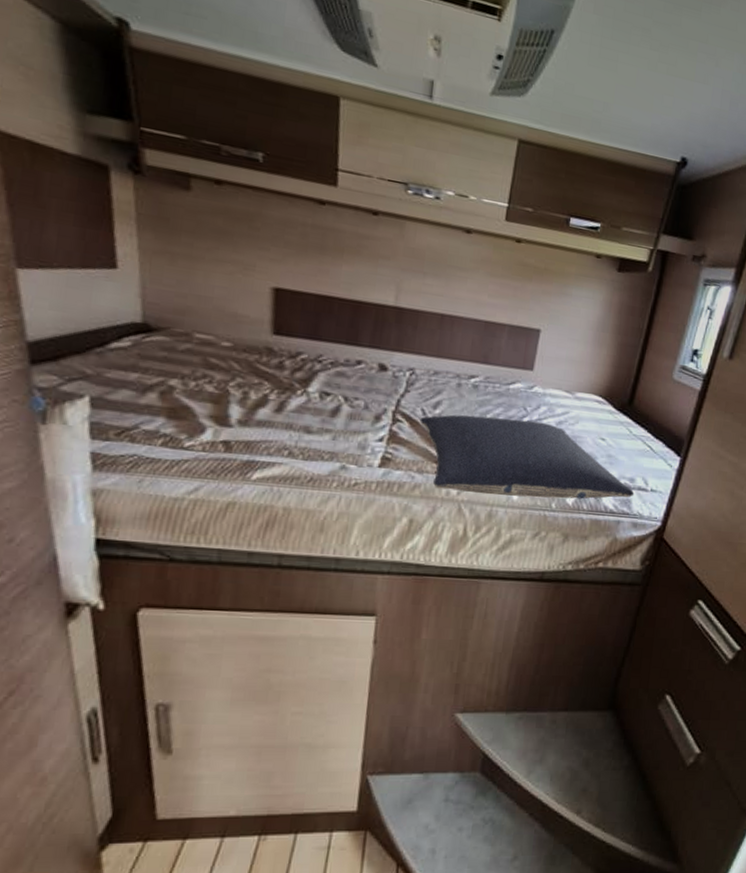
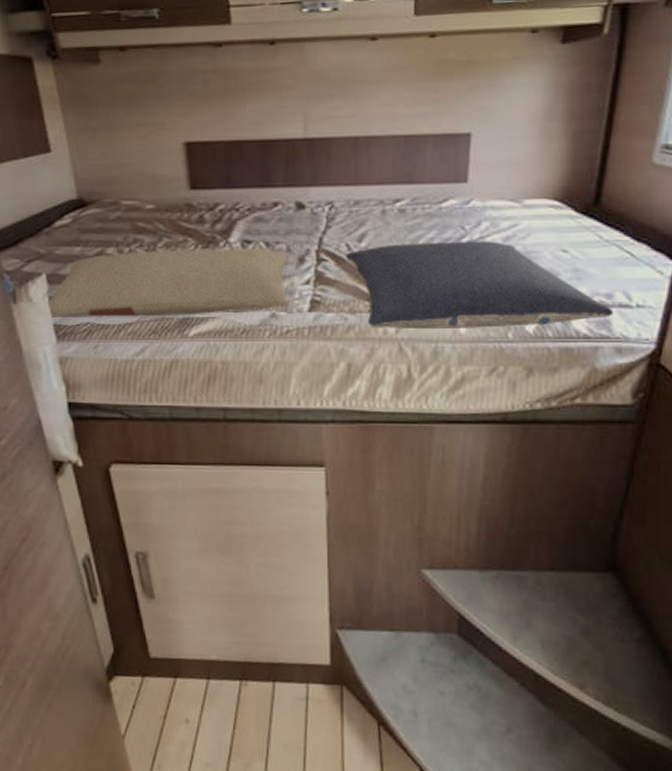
pillow: none [85,385,366,461] -> present [46,248,289,317]

